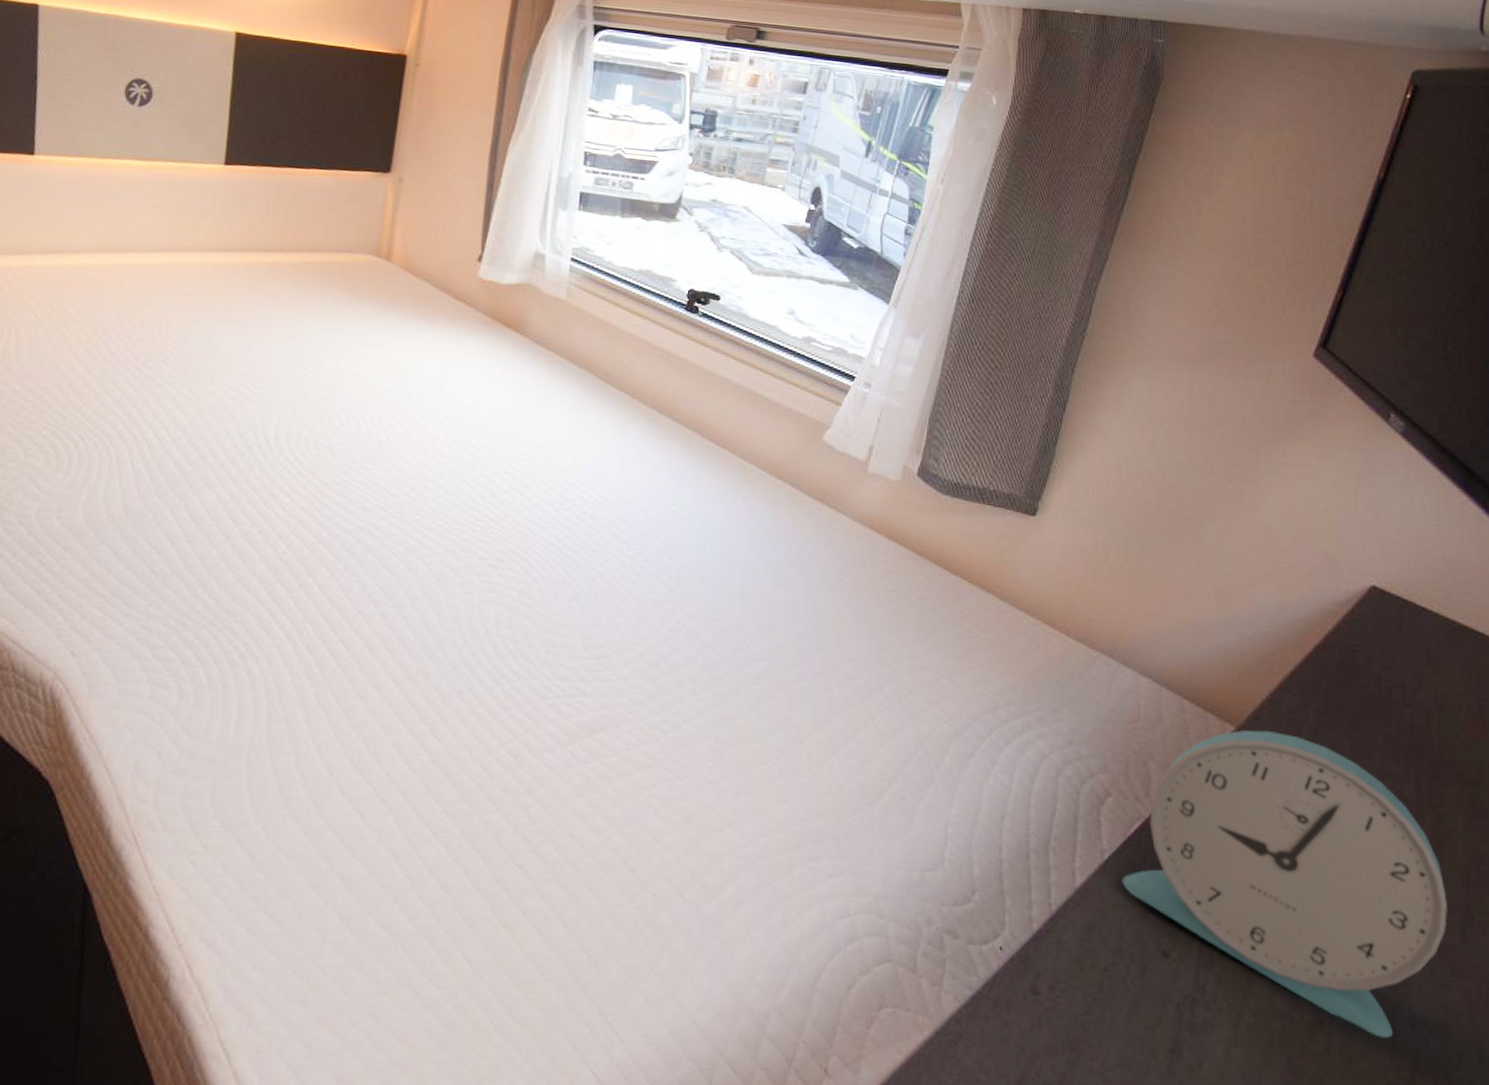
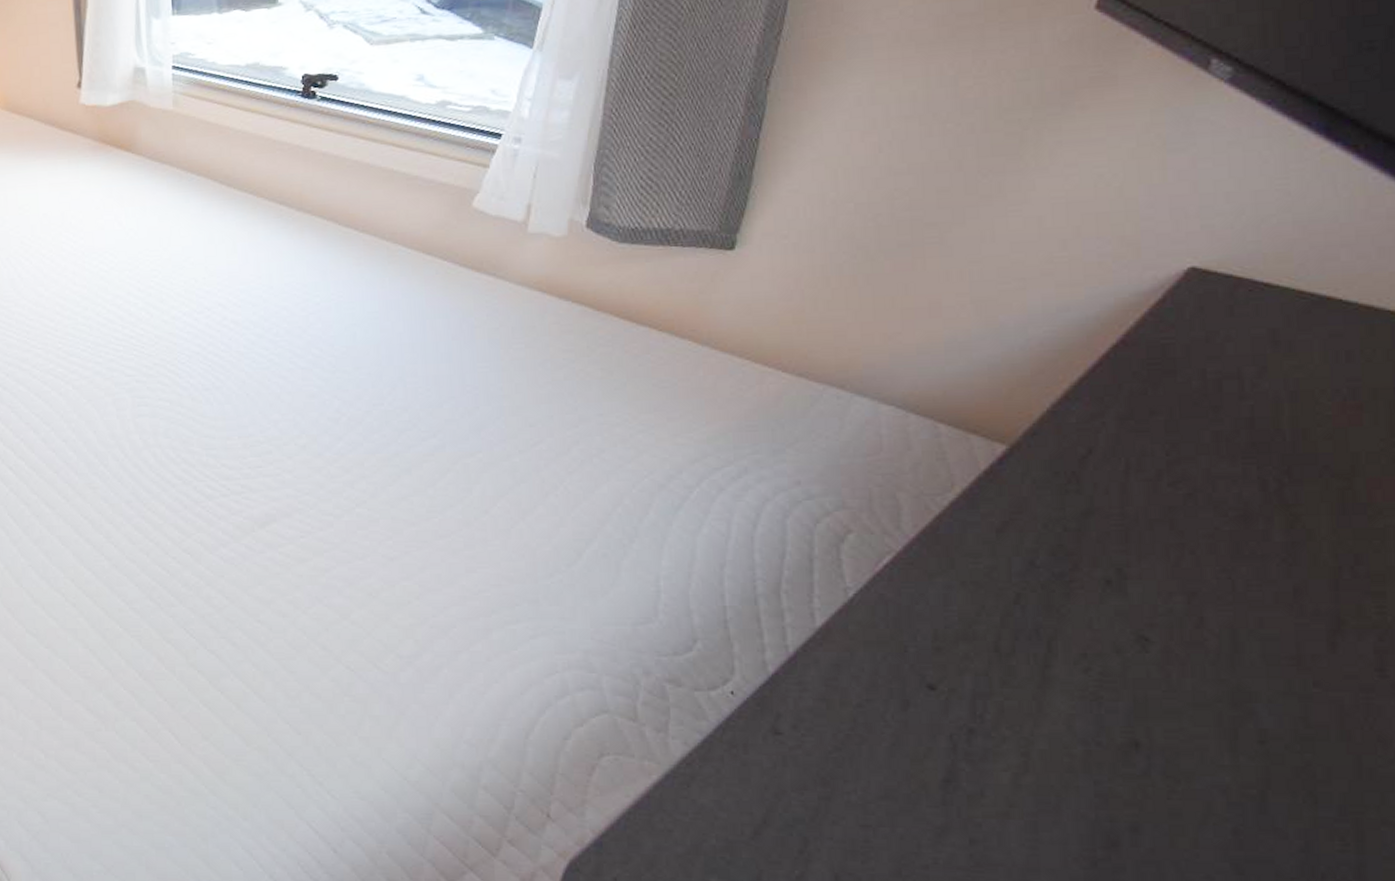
alarm clock: present [1122,730,1447,1039] -> none [872,445,1308,757]

